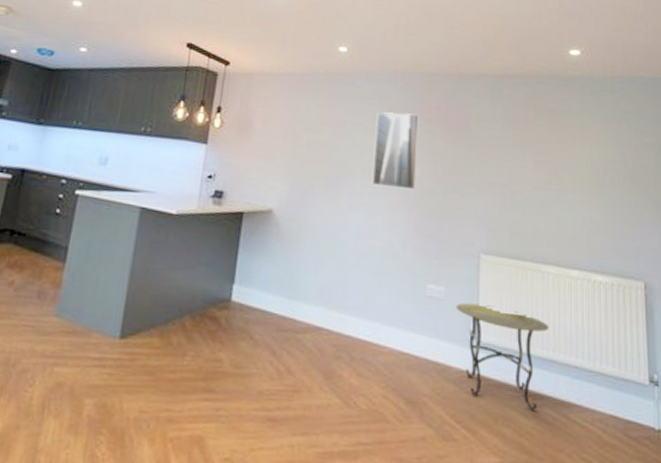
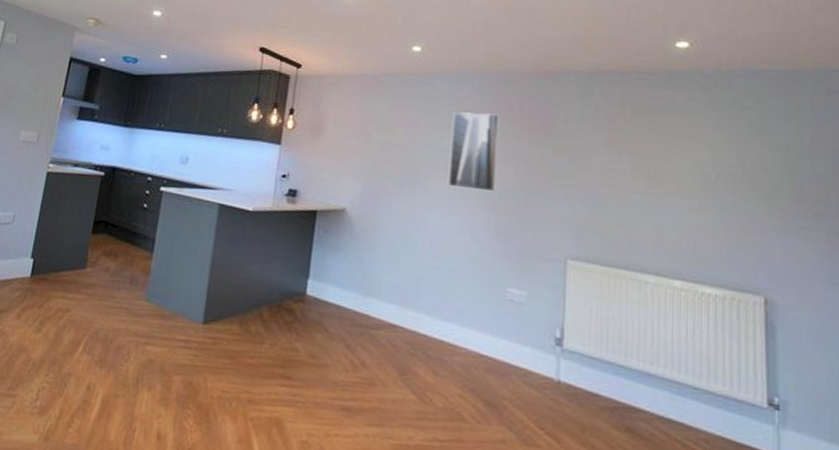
side table: present [455,302,550,412] -> none [539,308,647,425]

